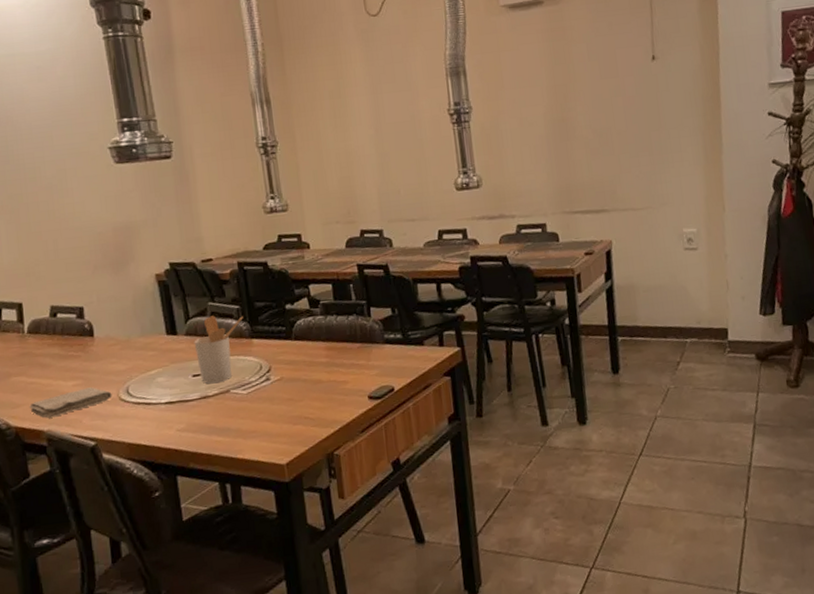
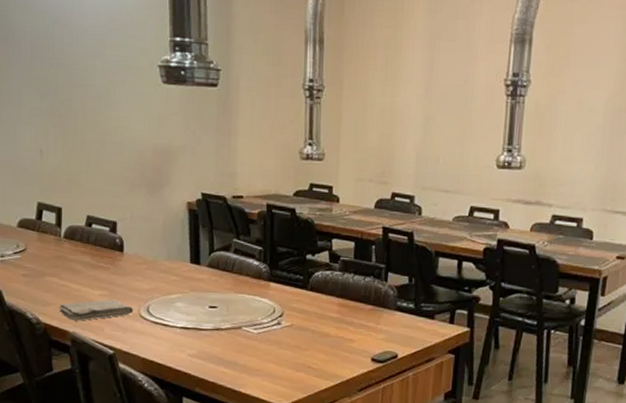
utensil holder: present [194,315,243,384] -> none [214,252,264,318]

